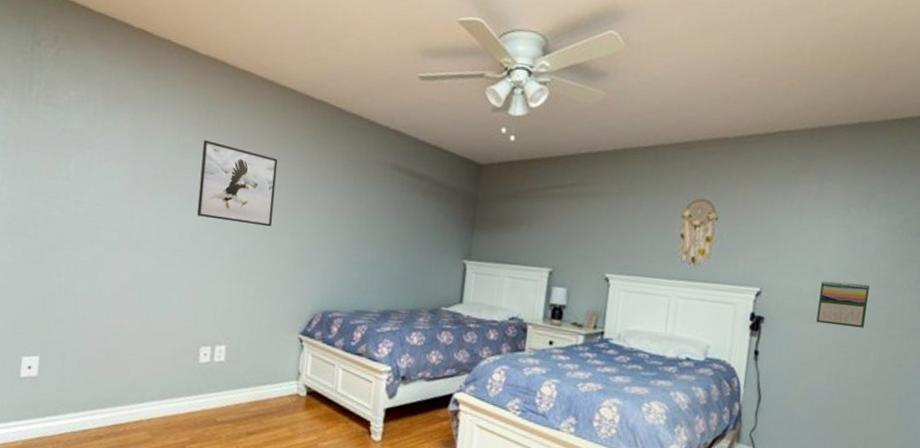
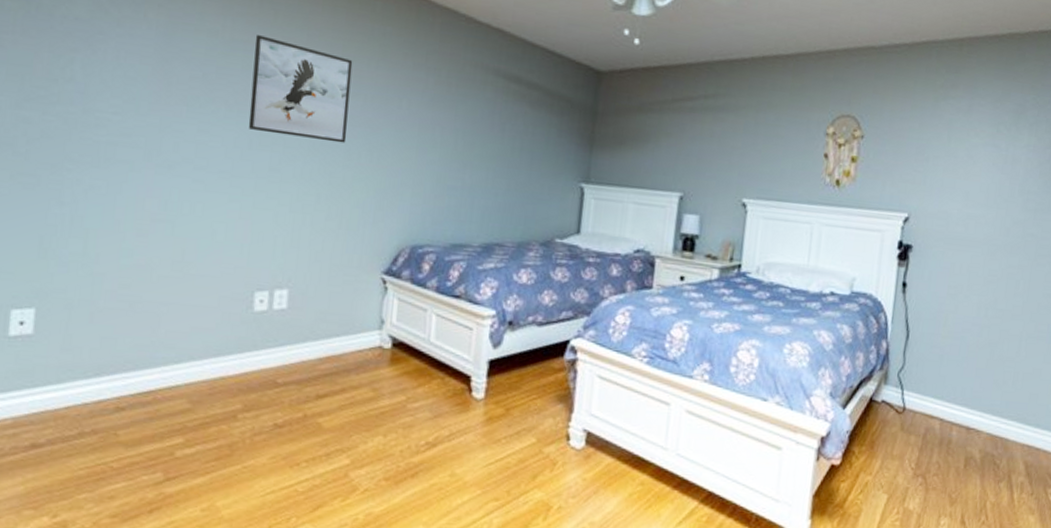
calendar: present [816,280,870,328] -> none [966,205,1019,256]

